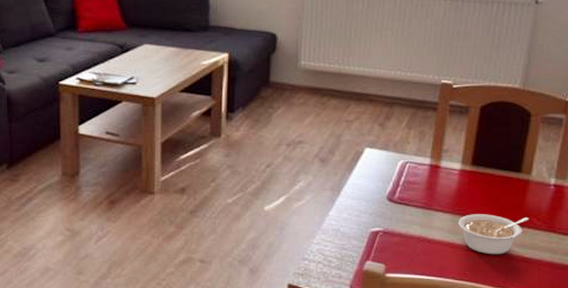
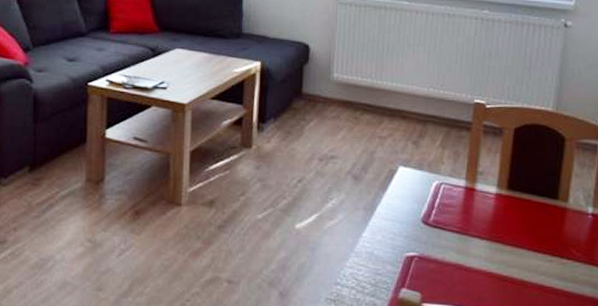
legume: present [458,214,530,255] -> none [495,241,569,288]

